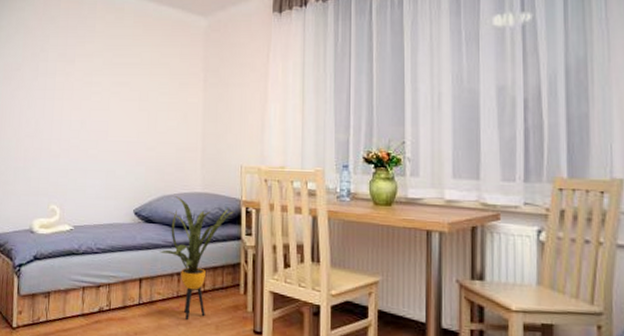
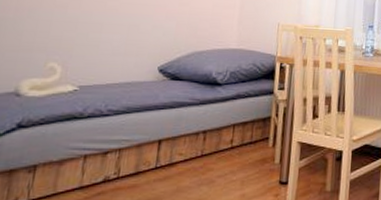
house plant: present [160,196,235,320] -> none [185,52,270,179]

